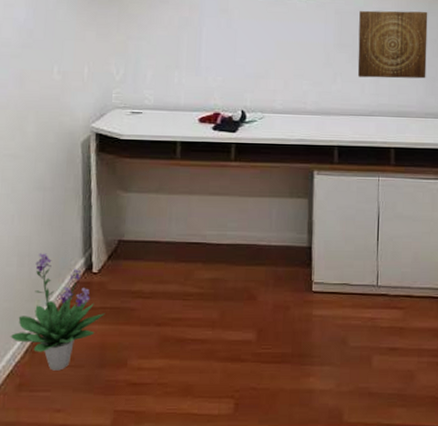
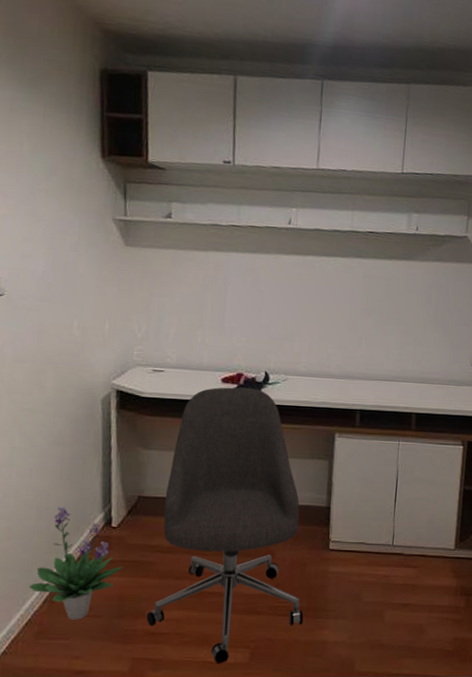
chair: none [128,127,288,416] -> present [146,387,304,664]
wall art: present [357,10,428,79] -> none [383,275,456,346]

